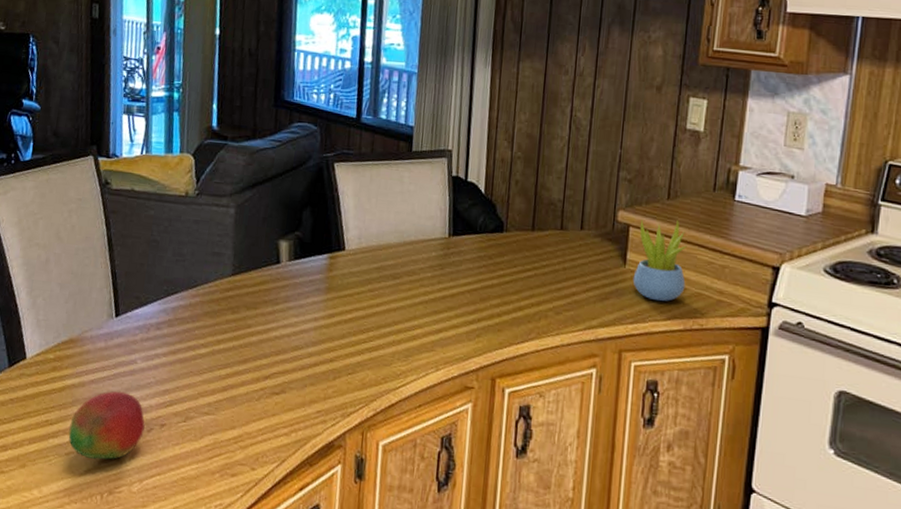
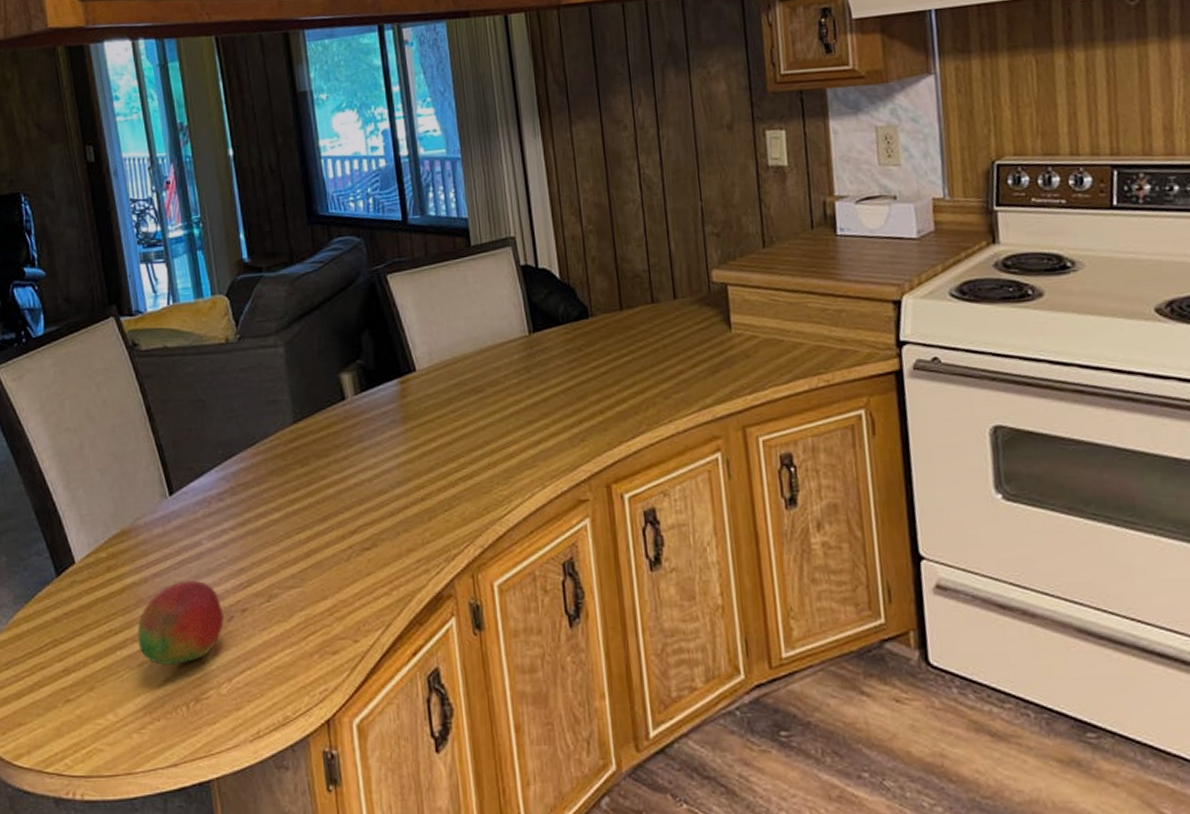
succulent plant: present [633,219,687,302] -> none [737,269,802,364]

